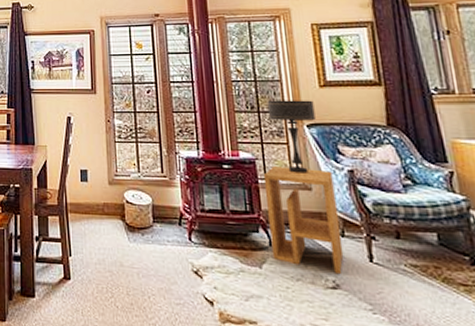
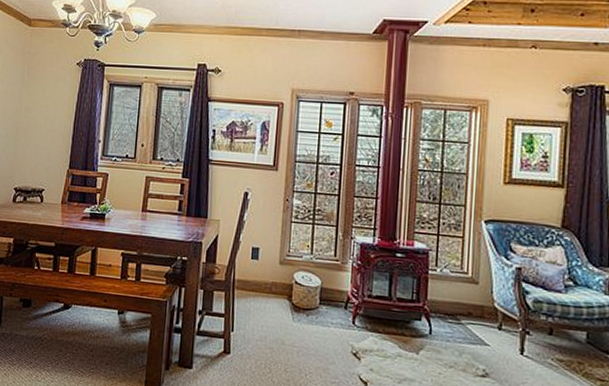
side table: present [263,166,344,275] -> none [430,258,501,365]
table lamp: present [267,100,316,173] -> none [448,193,495,268]

